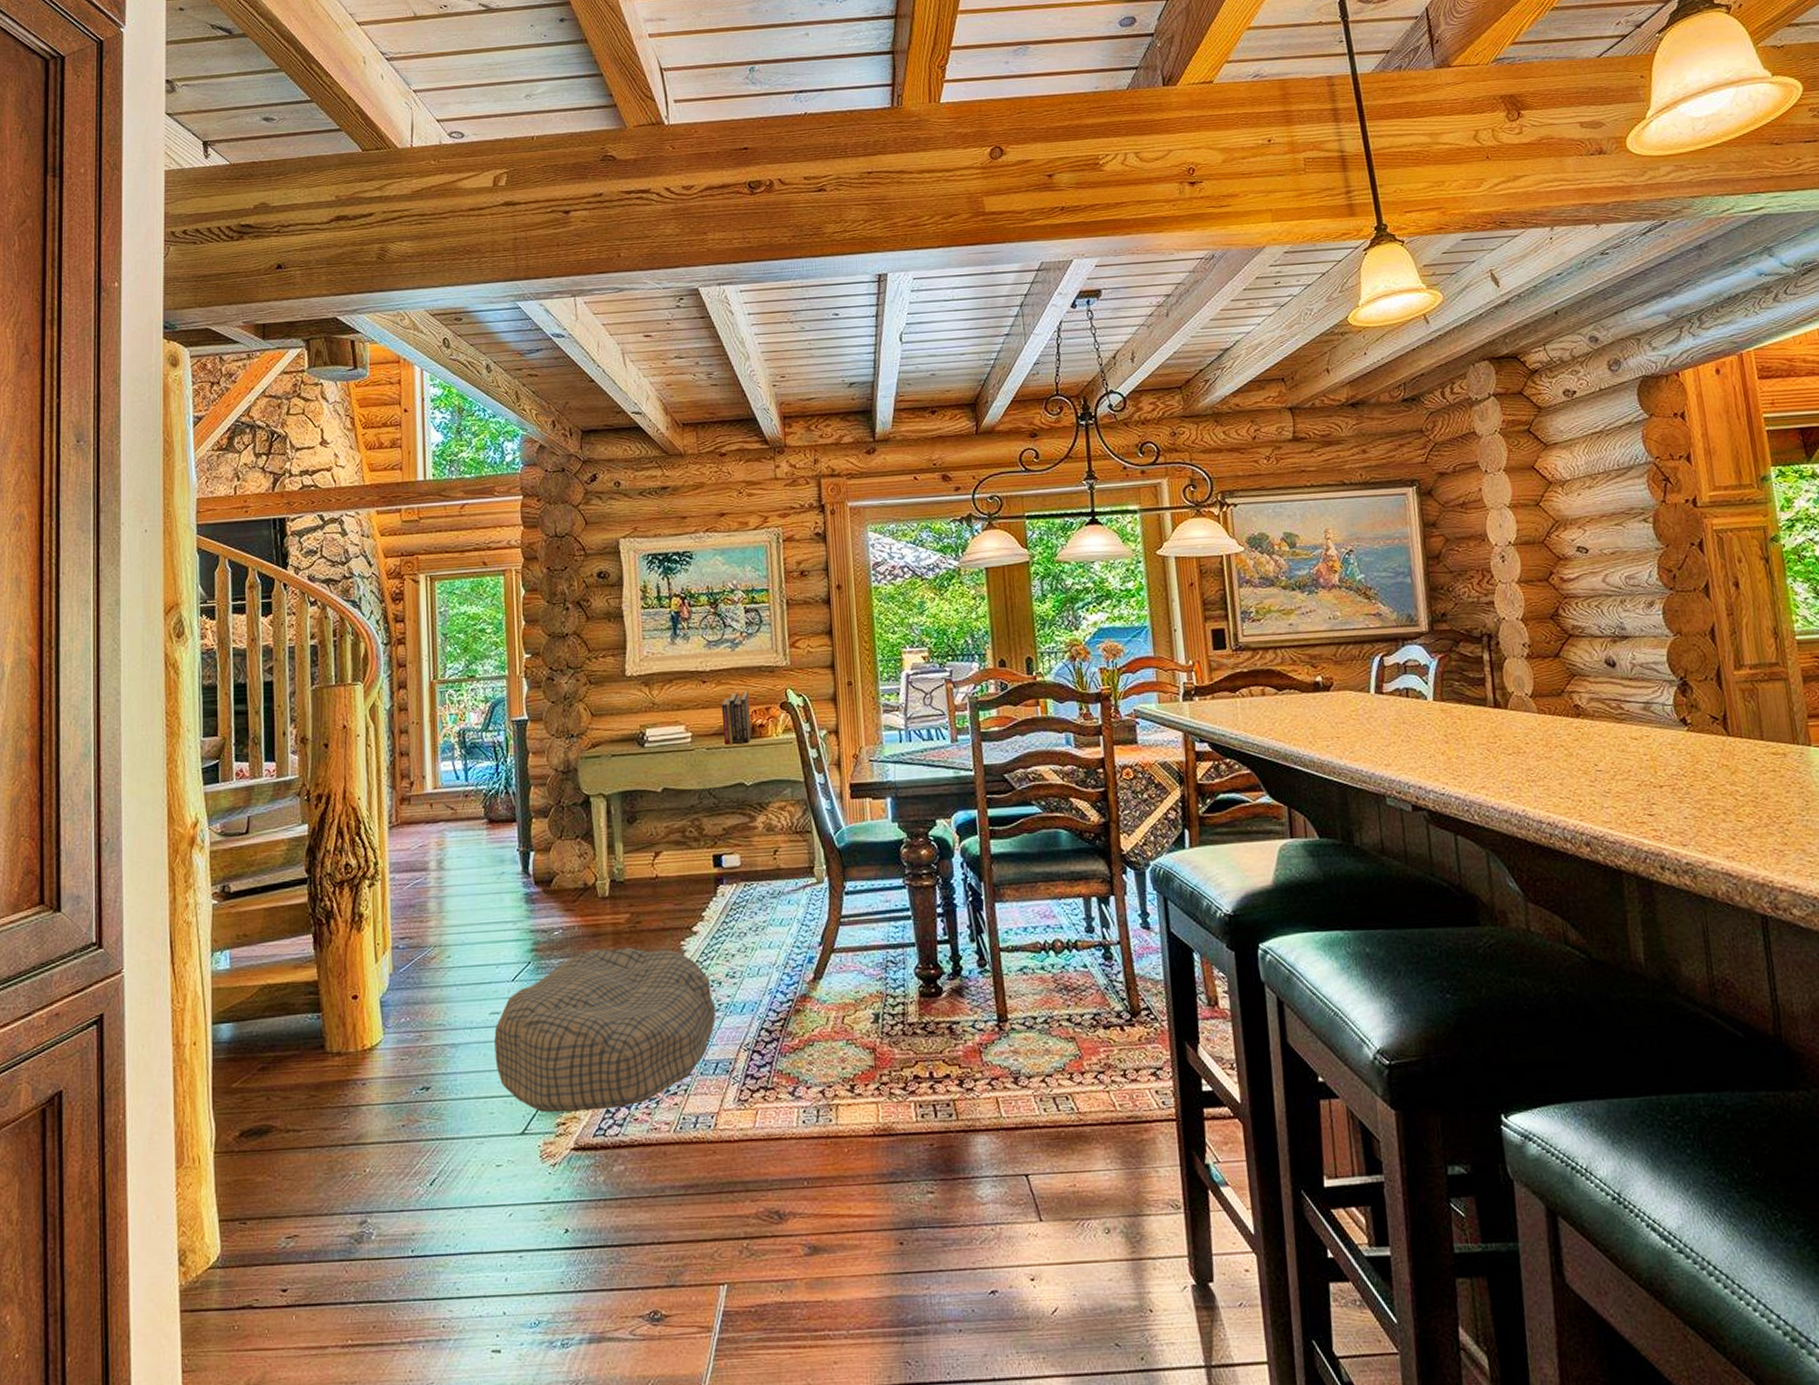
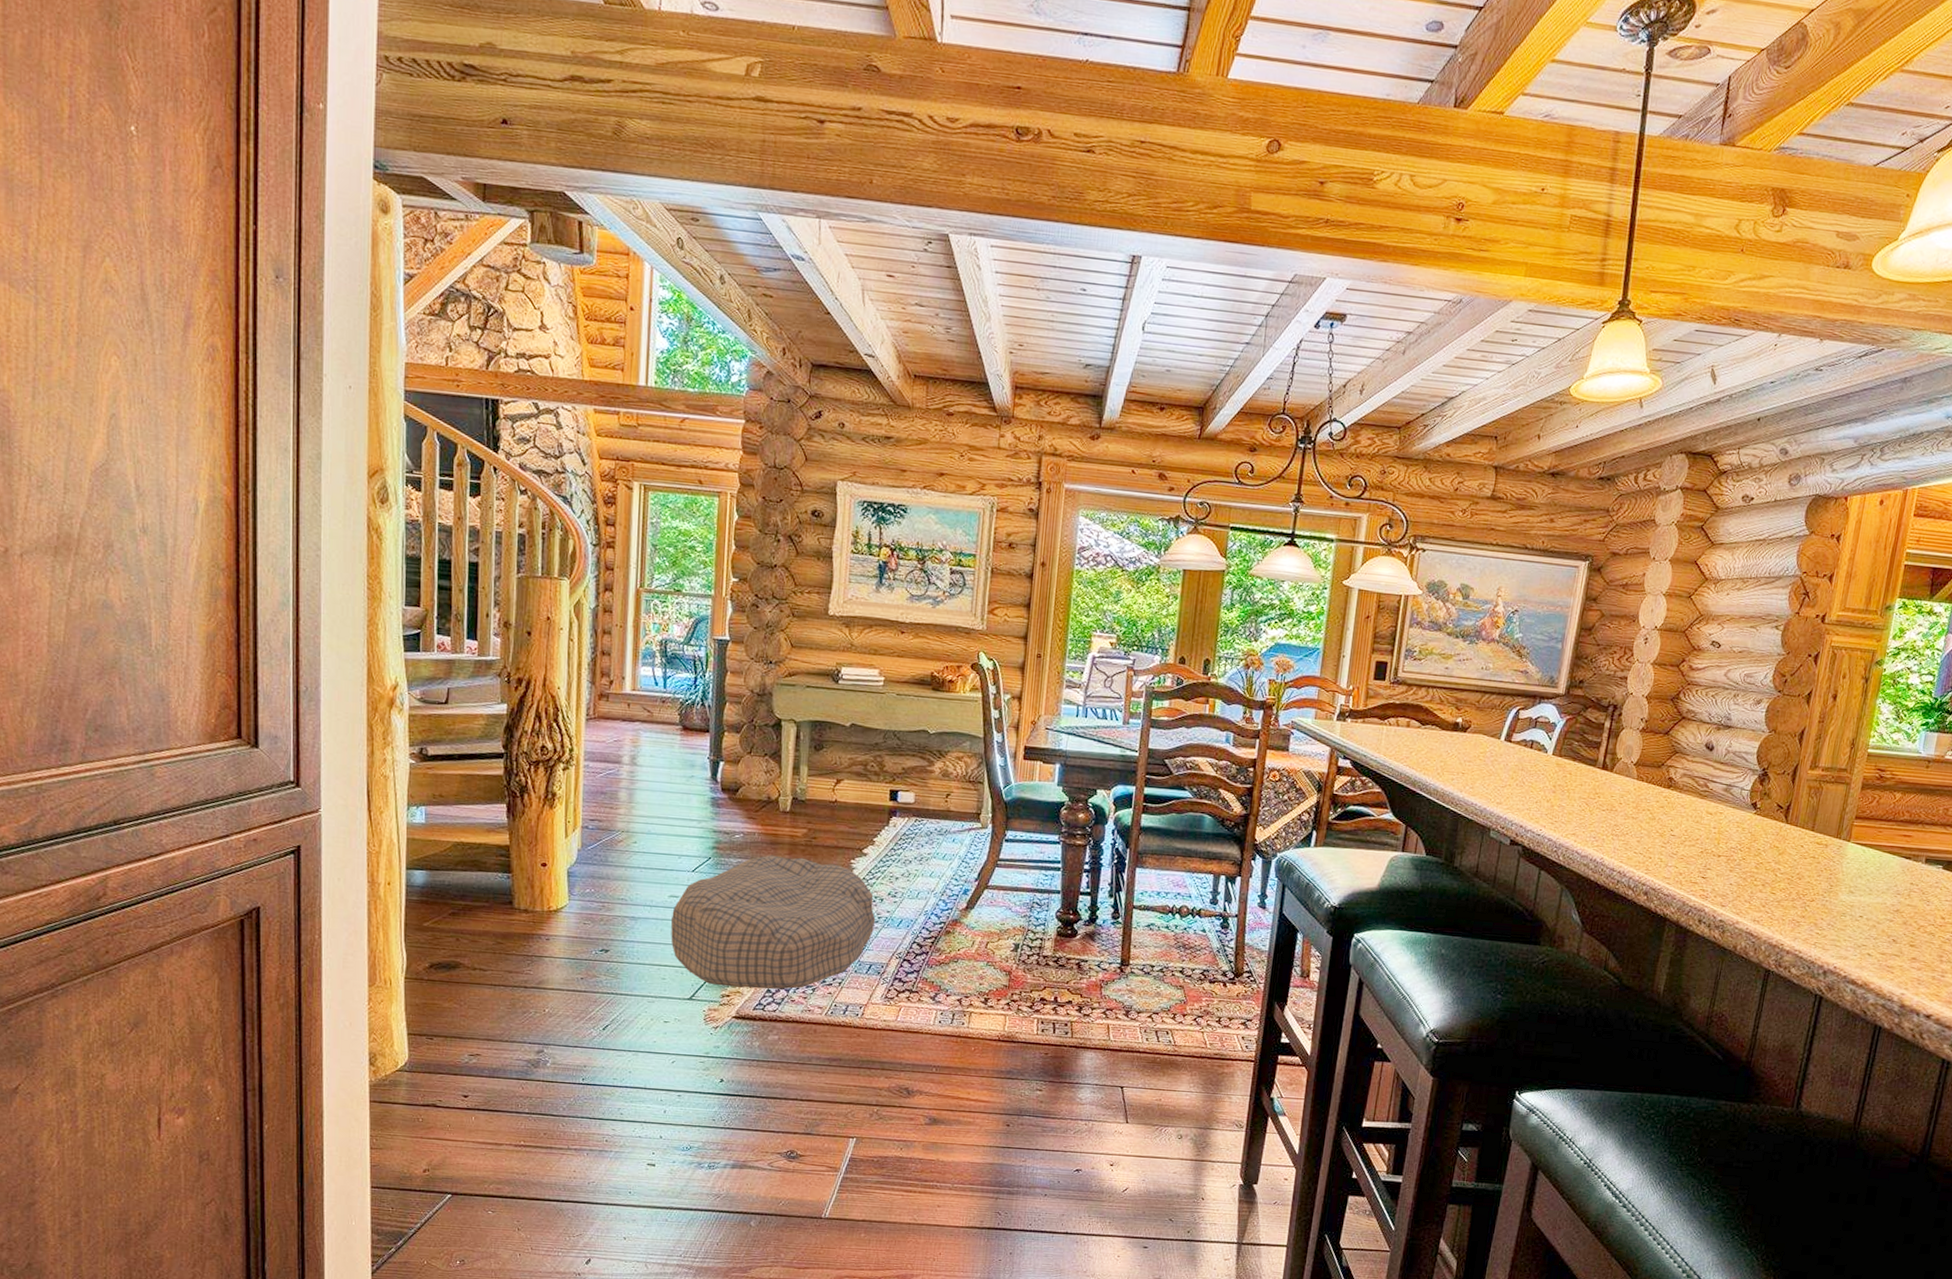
books: present [721,691,752,746] -> none [914,646,944,696]

